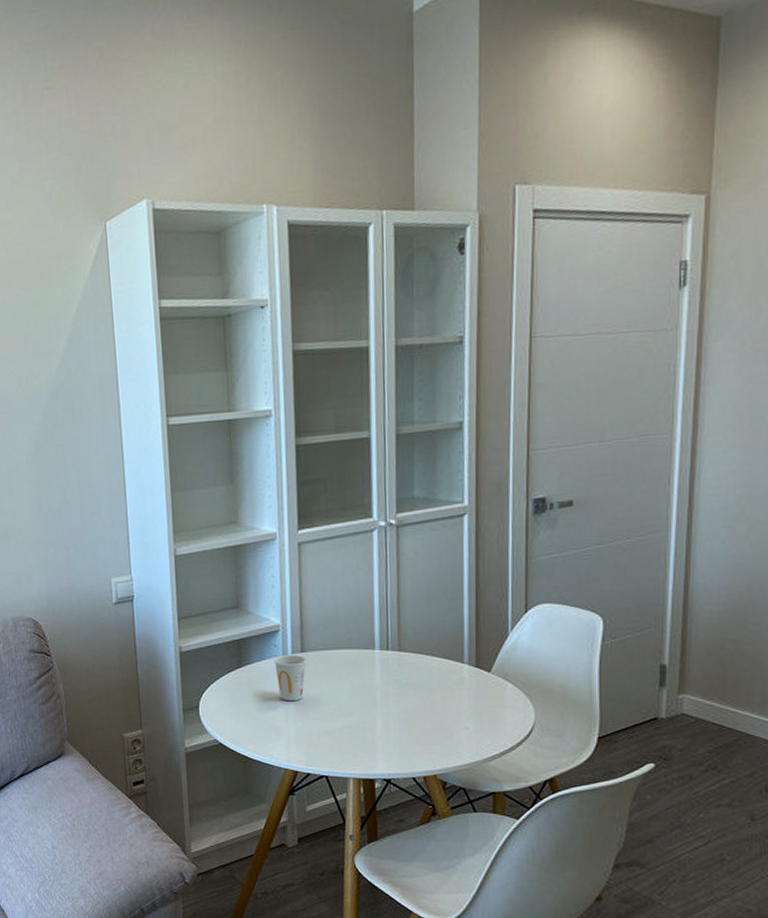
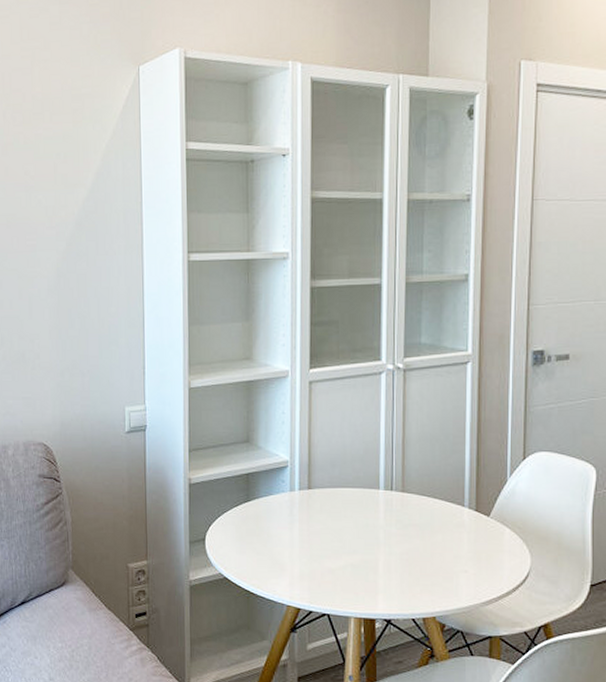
cup: present [273,654,307,702] -> none [281,490,313,538]

